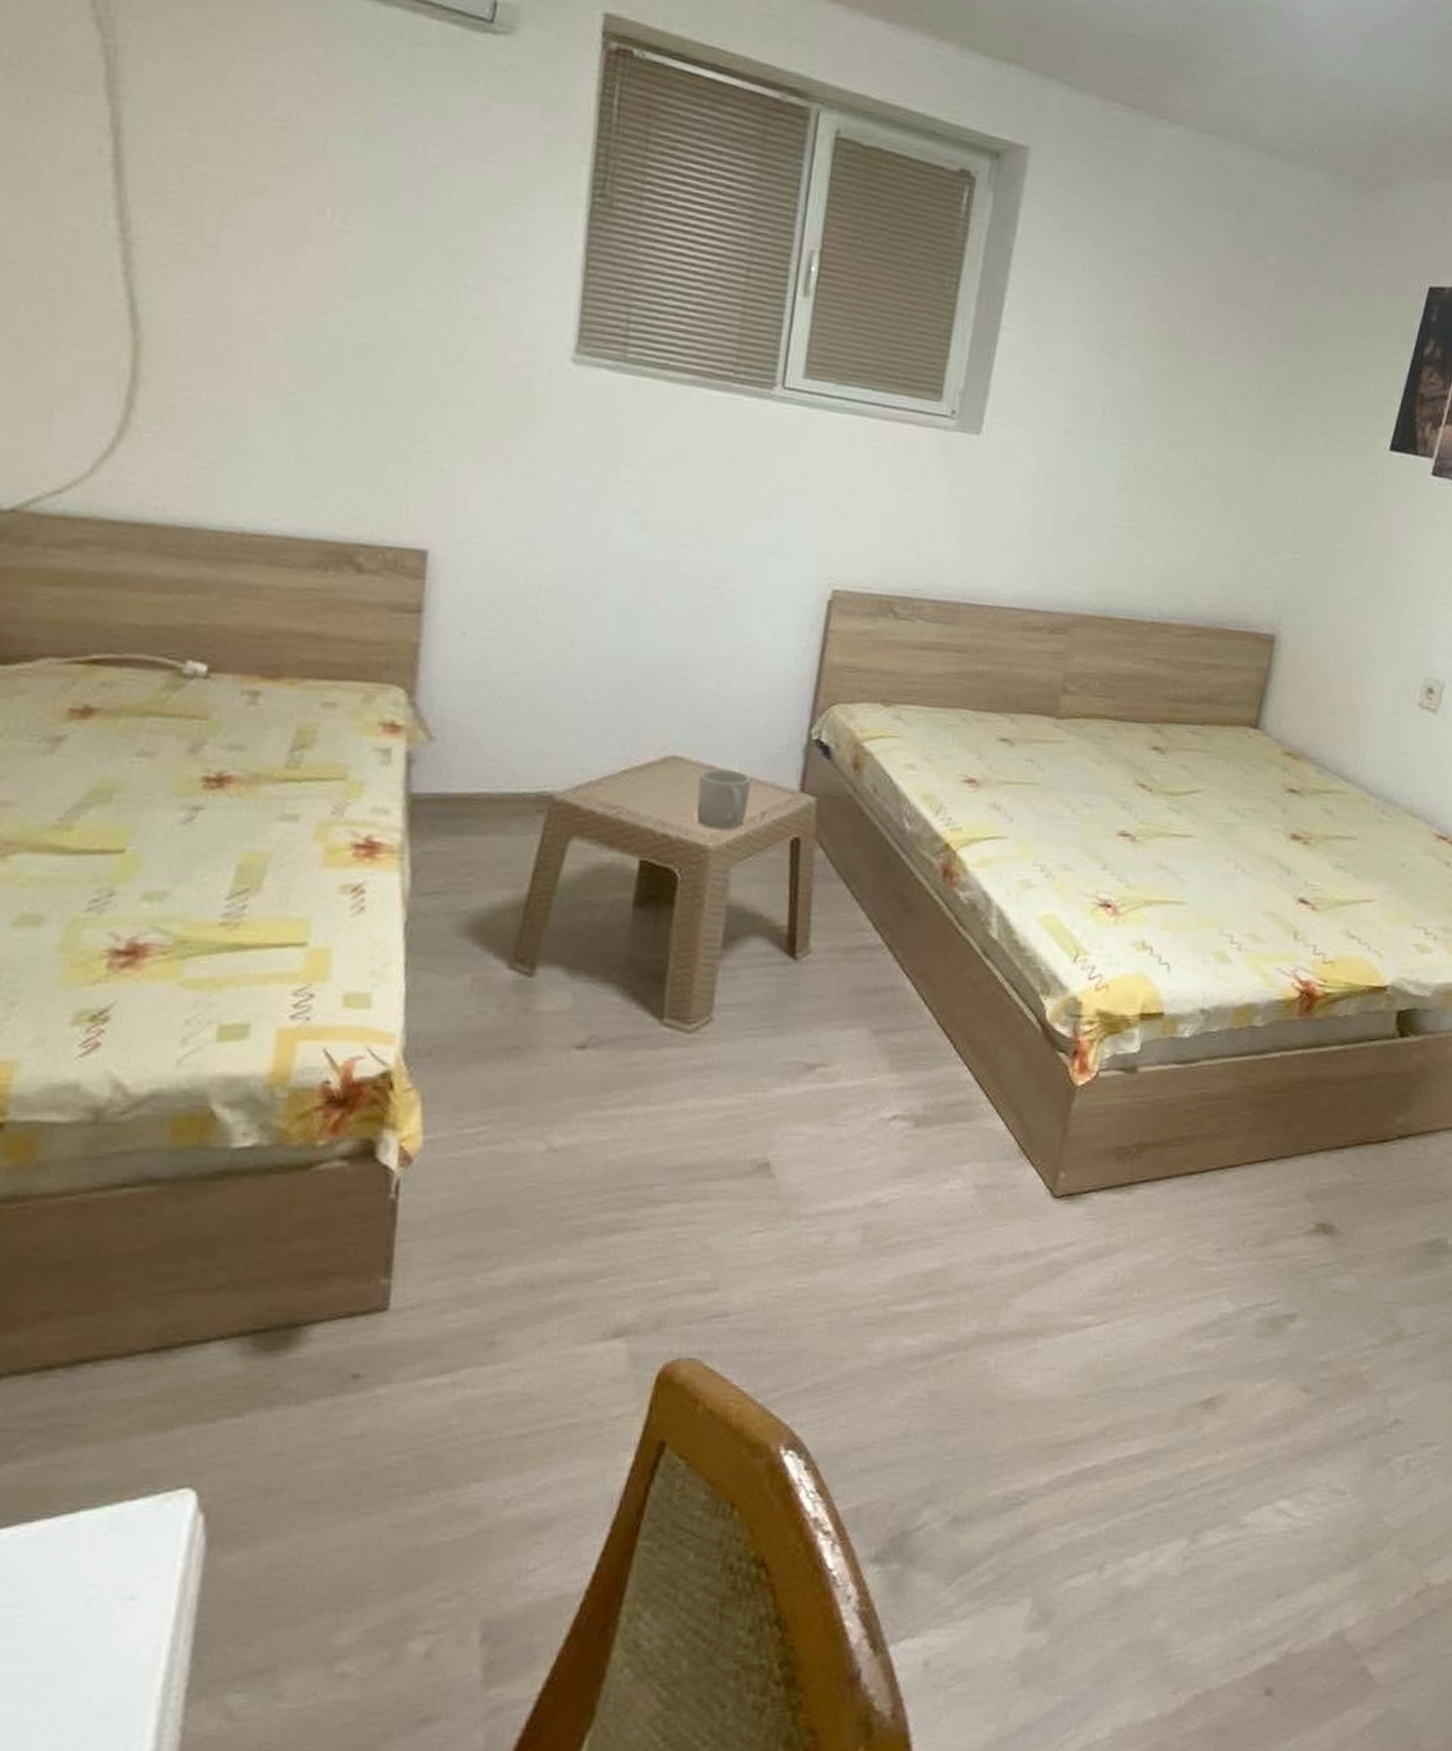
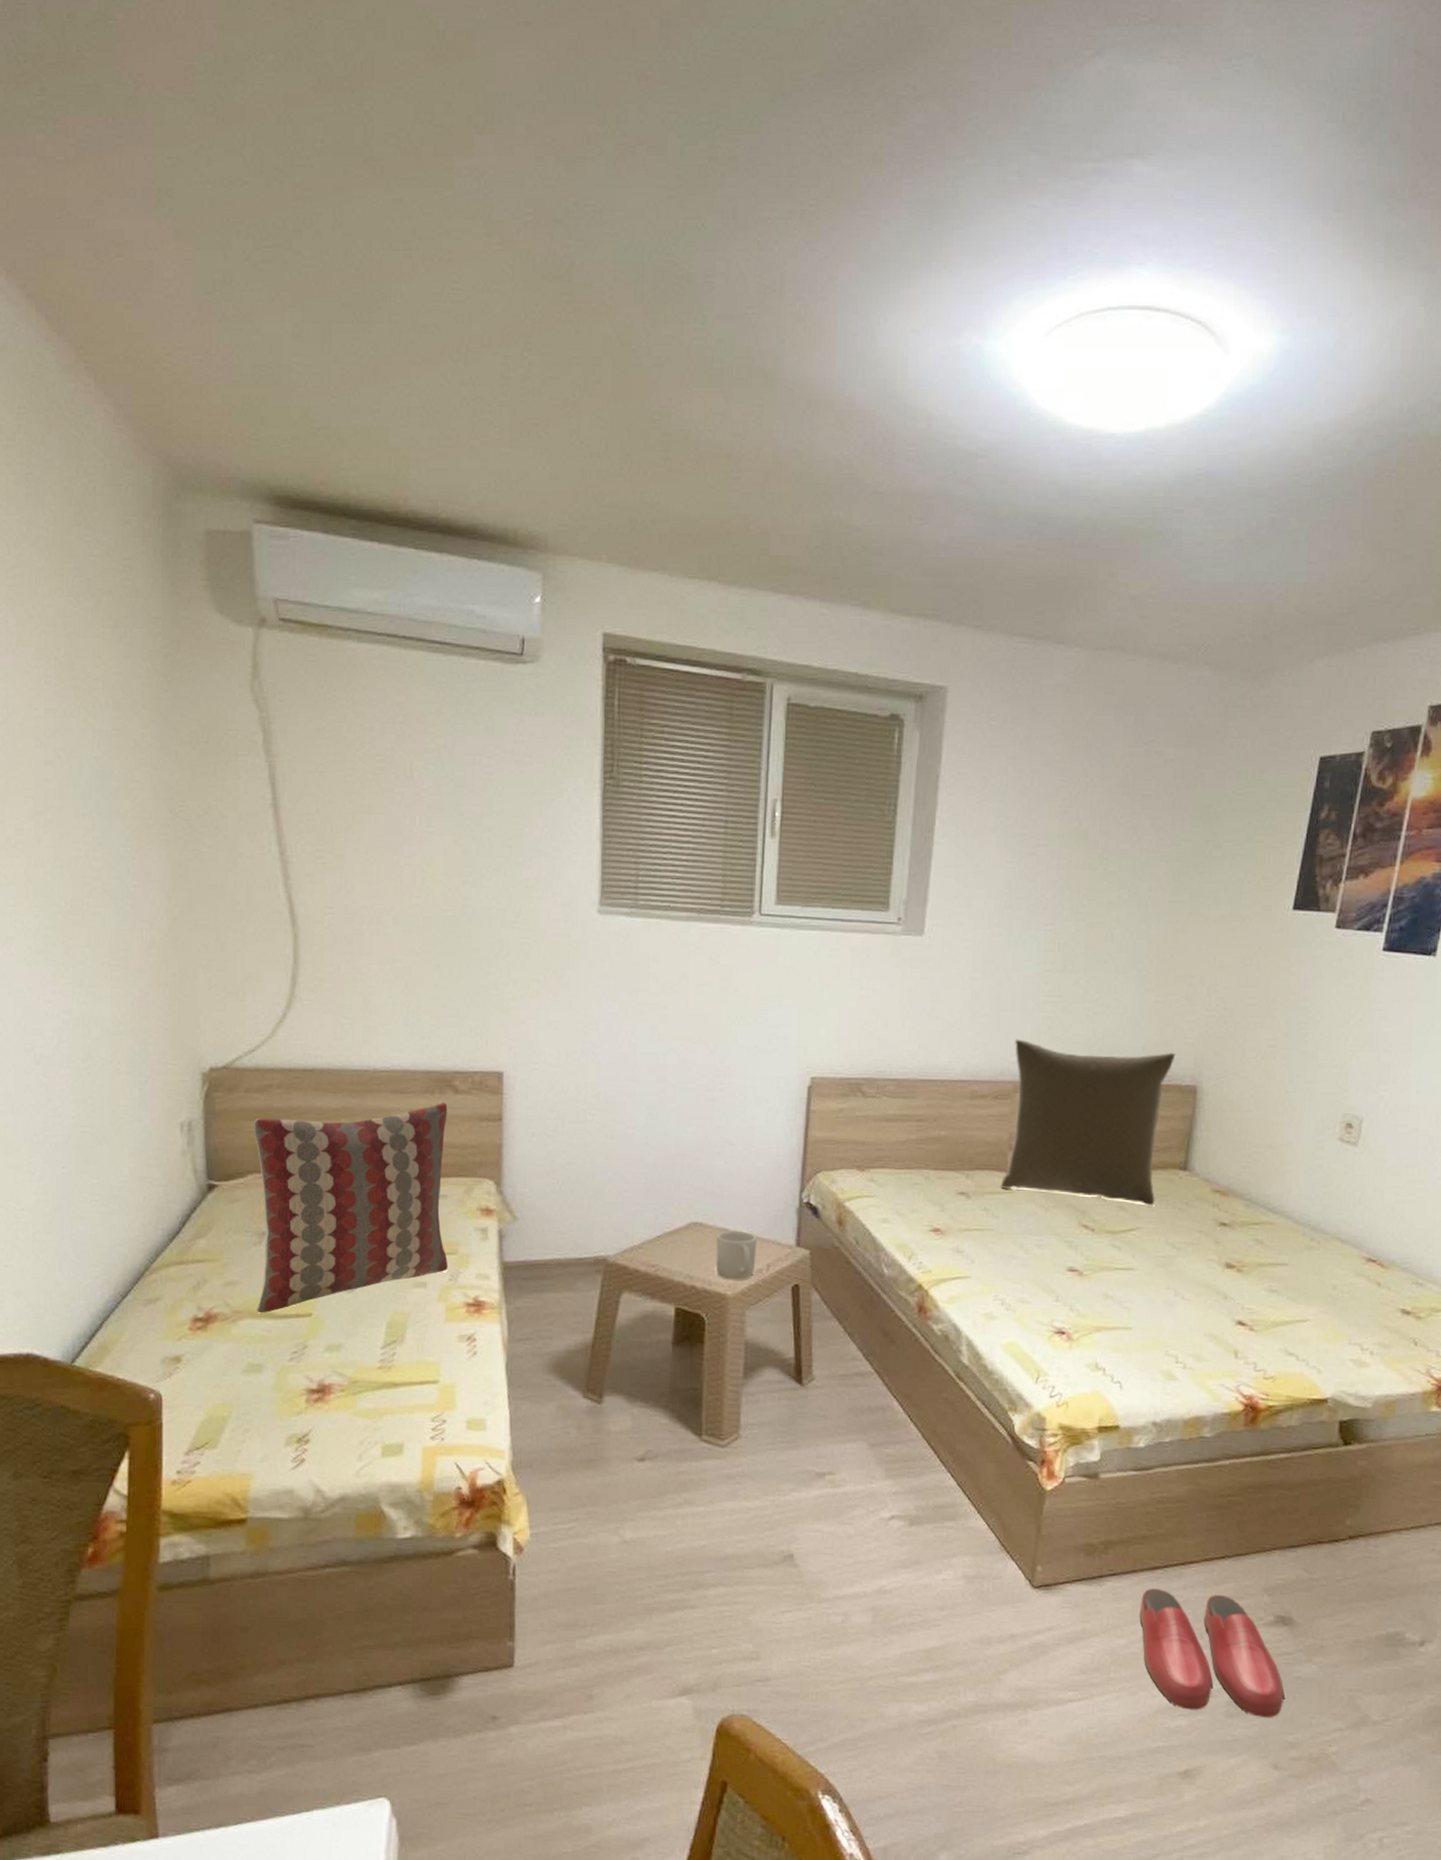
pillow: none [40,582,346,847] -> present [254,1102,448,1314]
pillow: none [1049,565,1255,767] -> present [1000,1039,1176,1206]
slippers: none [1170,1196,1319,1336] -> present [1139,1588,1284,1718]

